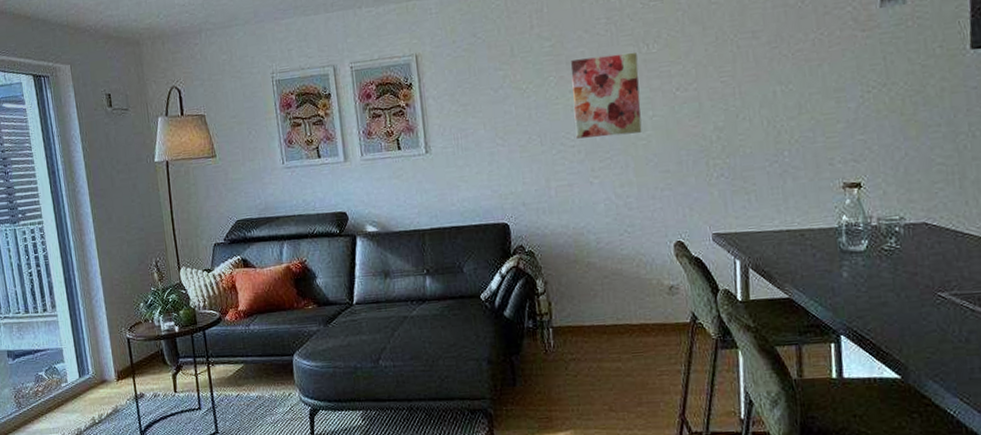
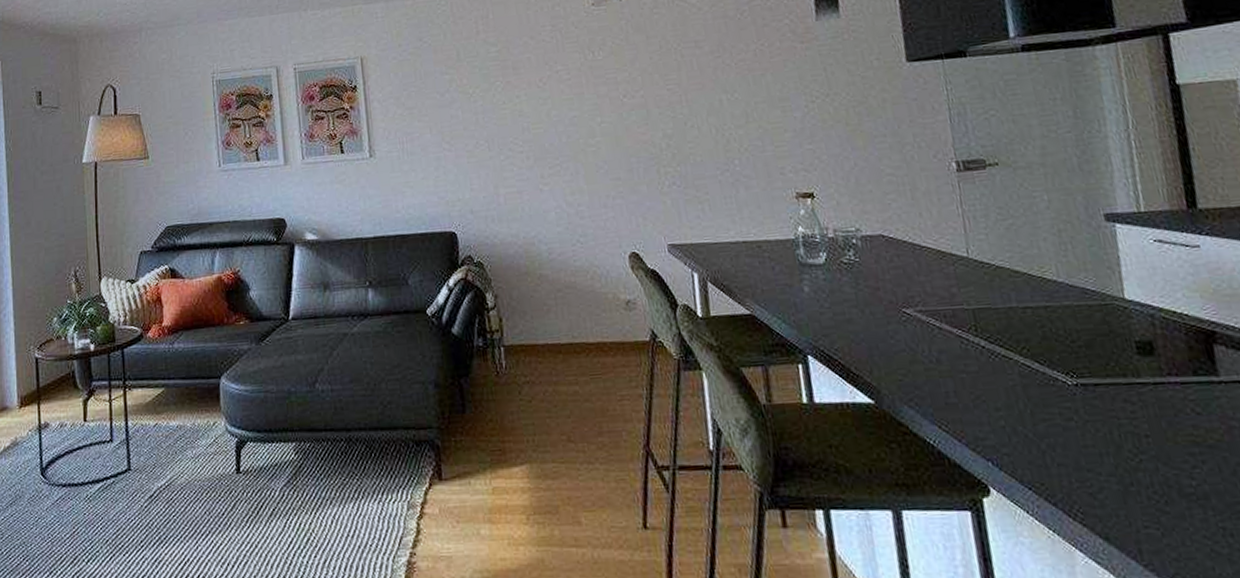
wall art: present [571,52,642,139] -> none [517,59,591,145]

